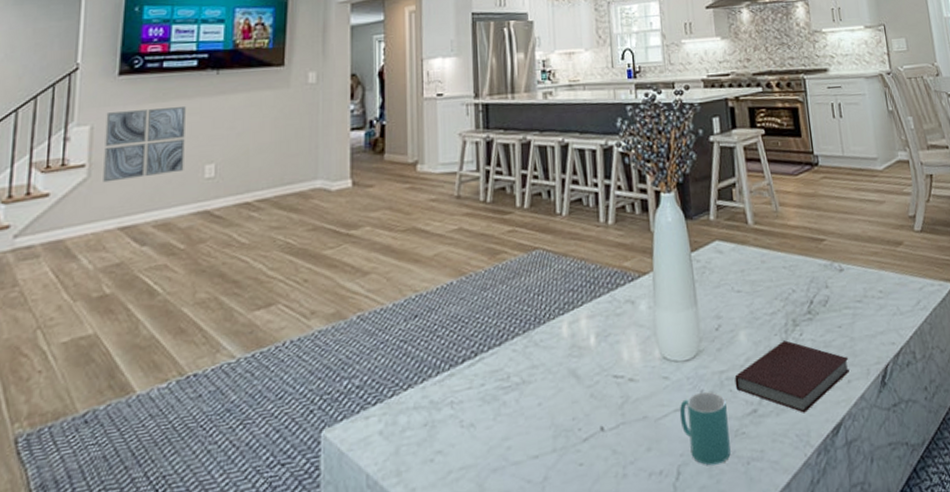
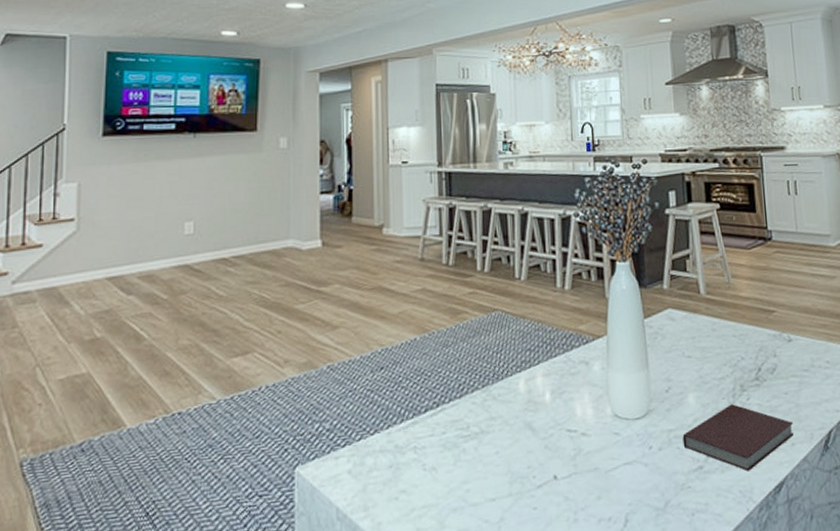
wall art: present [103,107,186,183] -> none [91,167,165,236]
mug: present [679,391,731,466] -> none [628,447,677,515]

